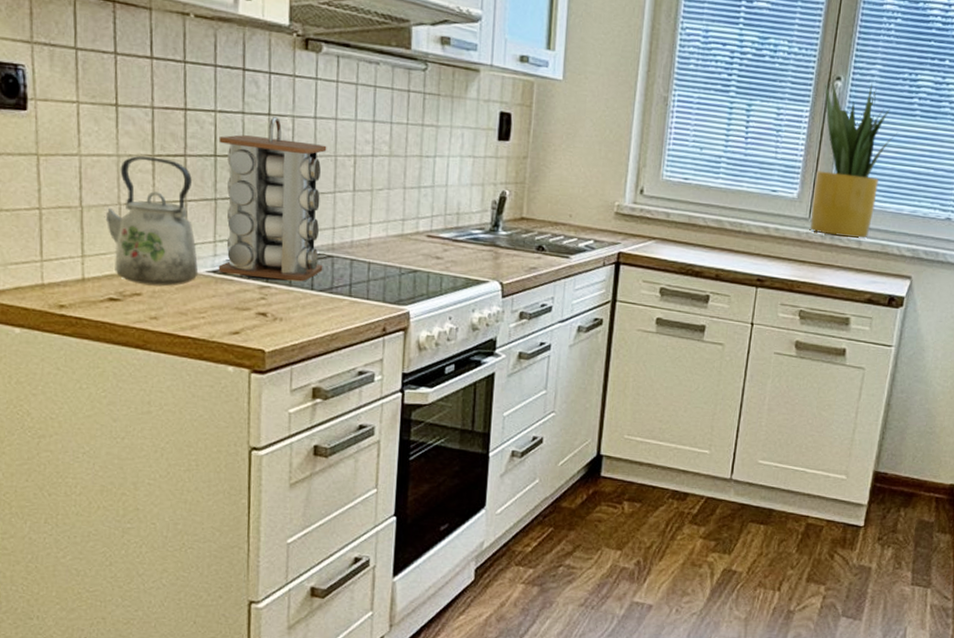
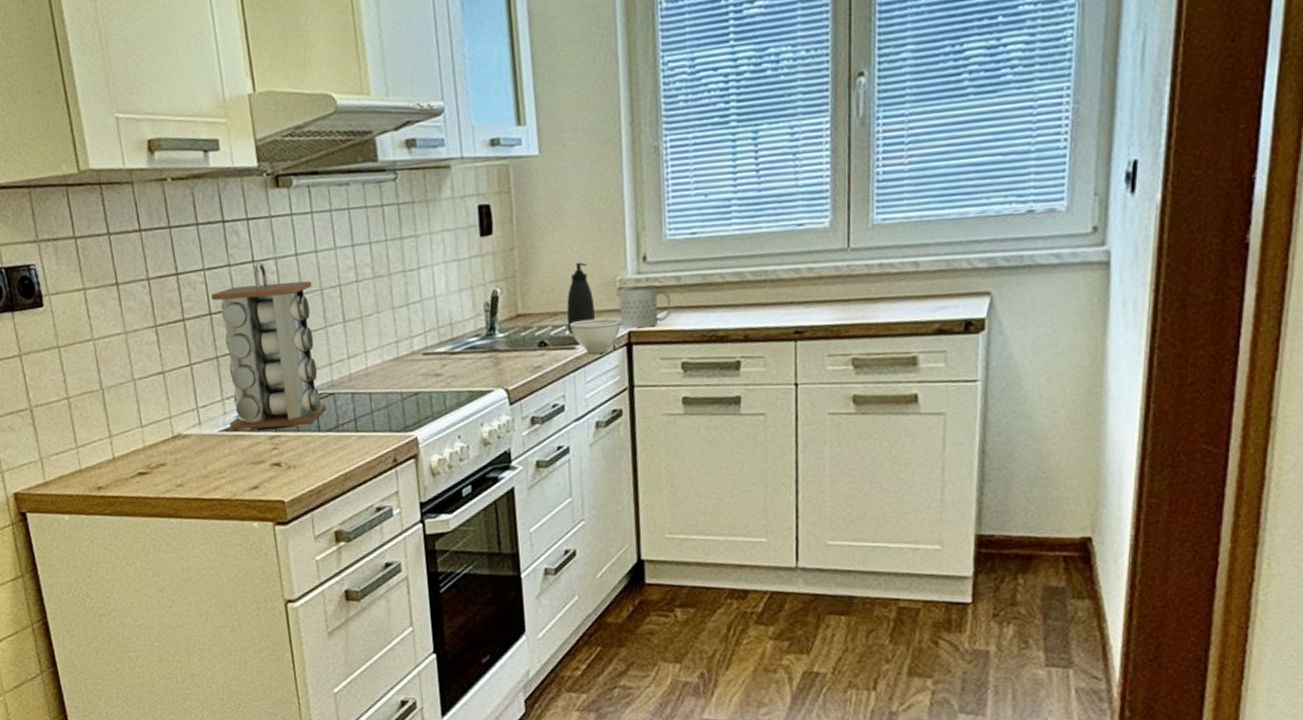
kettle: present [104,155,199,287] -> none [122,327,213,455]
soap dispenser: none [565,183,592,244] -> present [567,262,596,334]
bowl: none [567,233,614,267] -> present [570,318,622,354]
mug: none [612,213,659,252] -> present [618,285,671,330]
planter: present [810,82,899,238] -> none [845,68,948,263]

